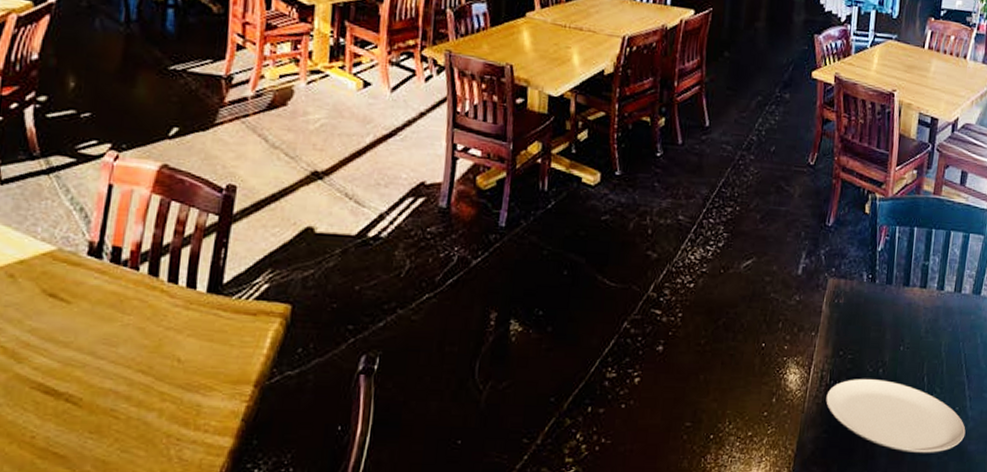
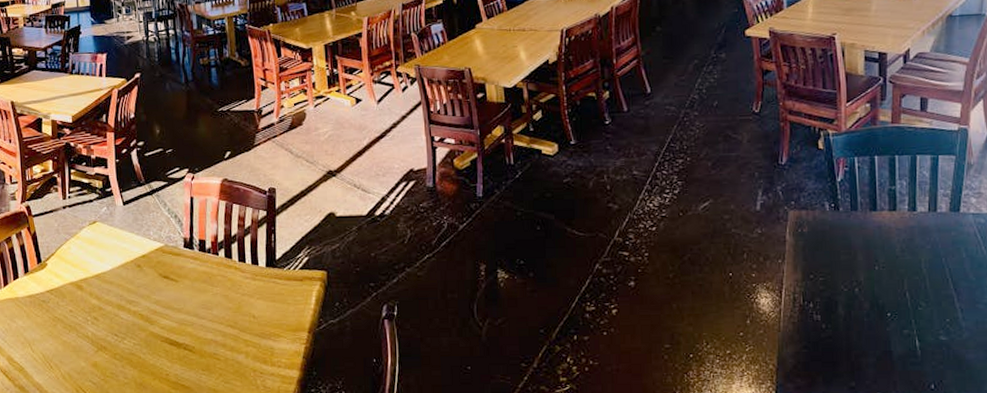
plate: present [826,379,966,453] -> none [801,298,961,363]

